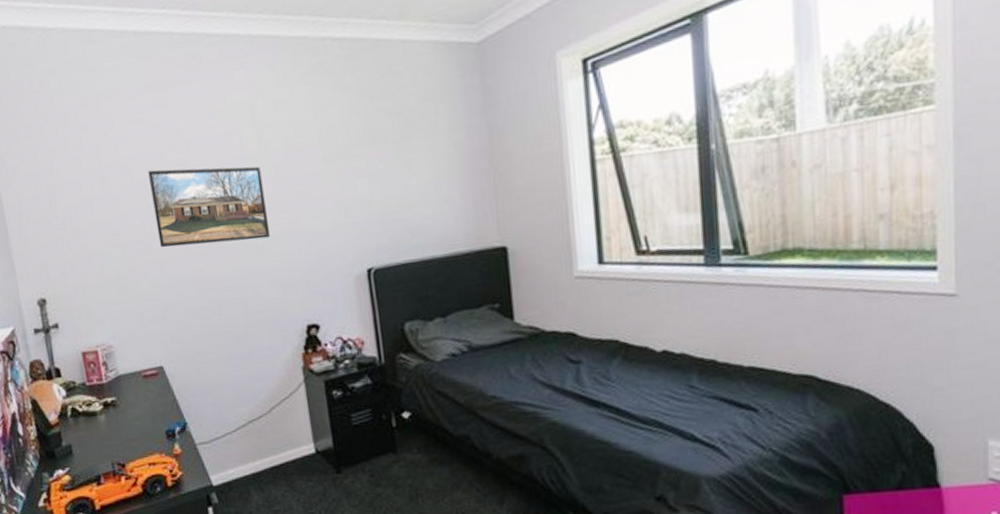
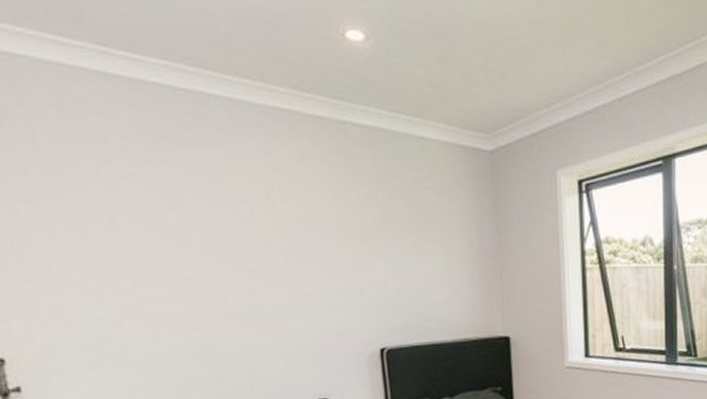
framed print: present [148,166,270,248] -> none [141,229,281,313]

